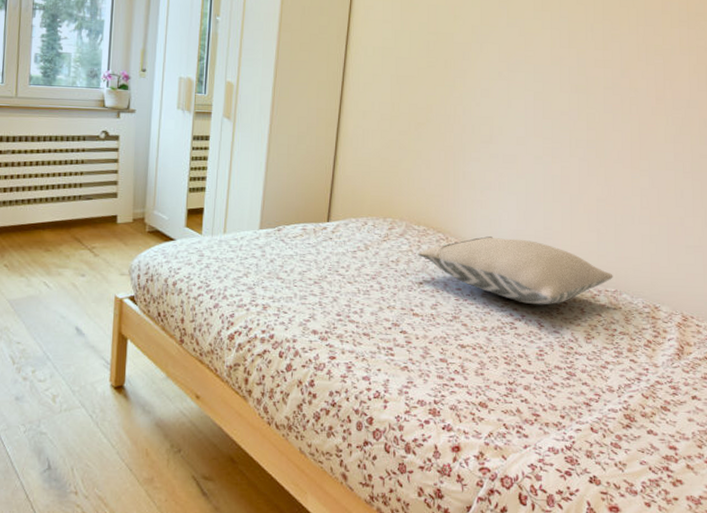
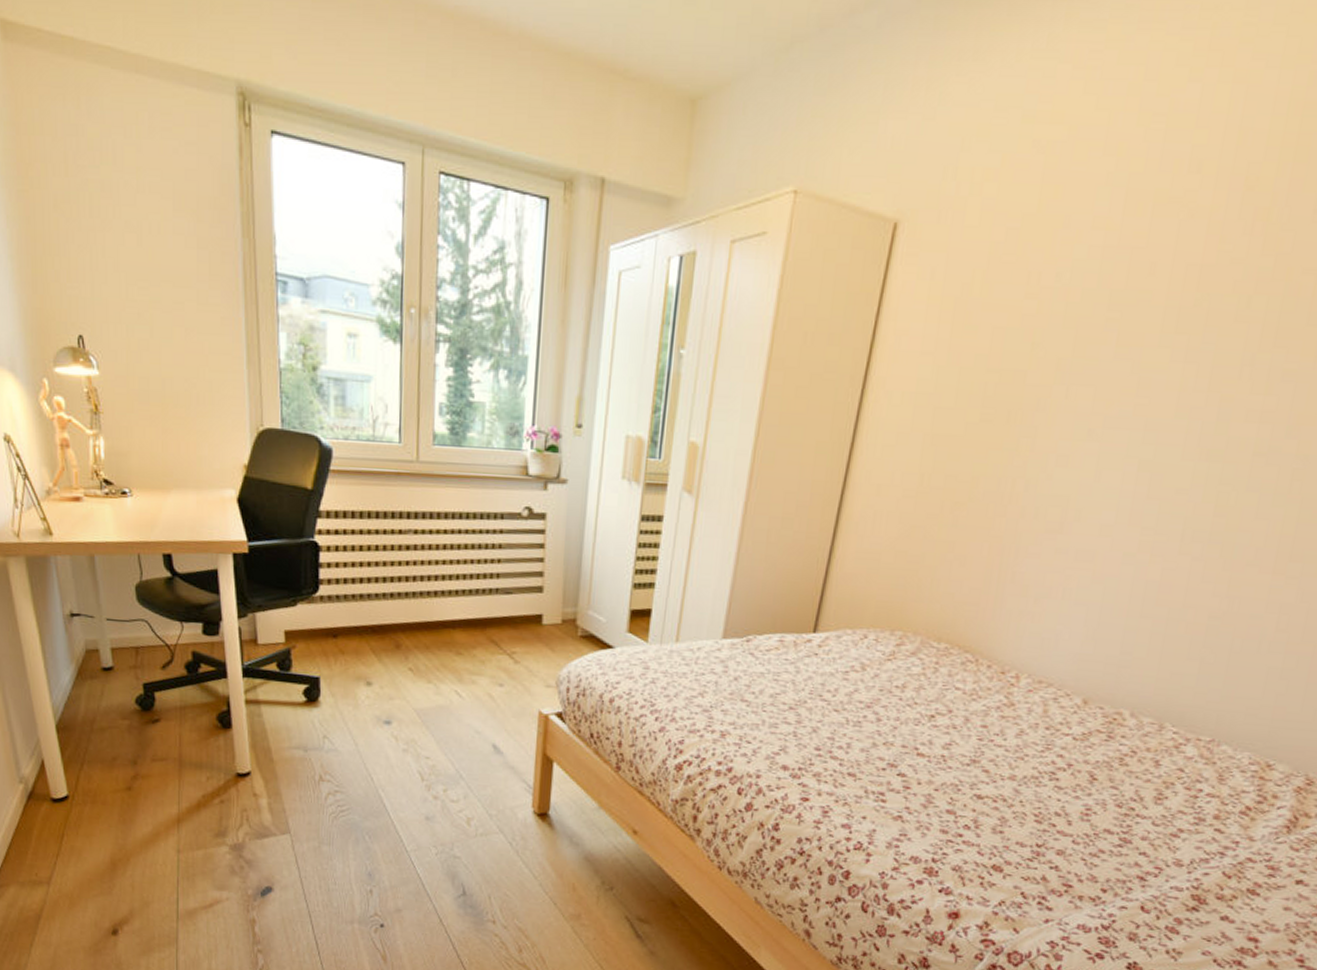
pillow: present [417,236,613,305] -> none [932,660,1213,753]

